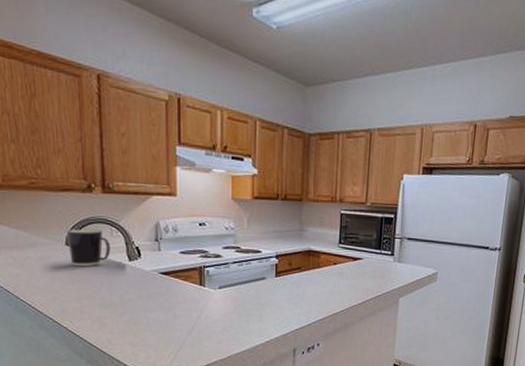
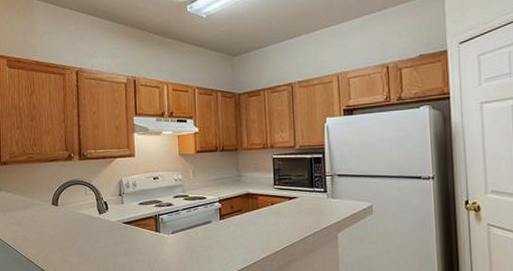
mug: present [67,228,110,267] -> none [53,190,85,222]

